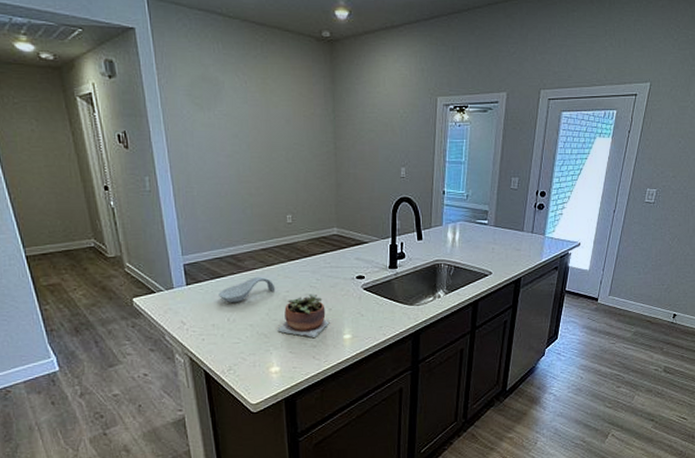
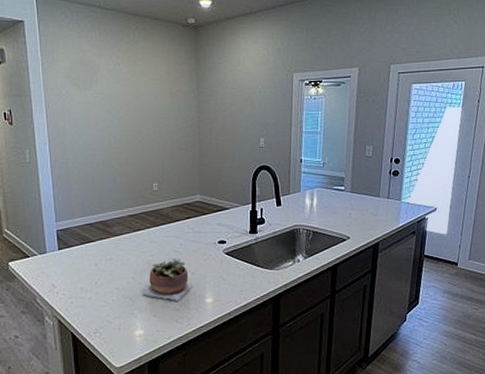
spoon rest: present [218,276,276,303] -> none [88,241,141,267]

